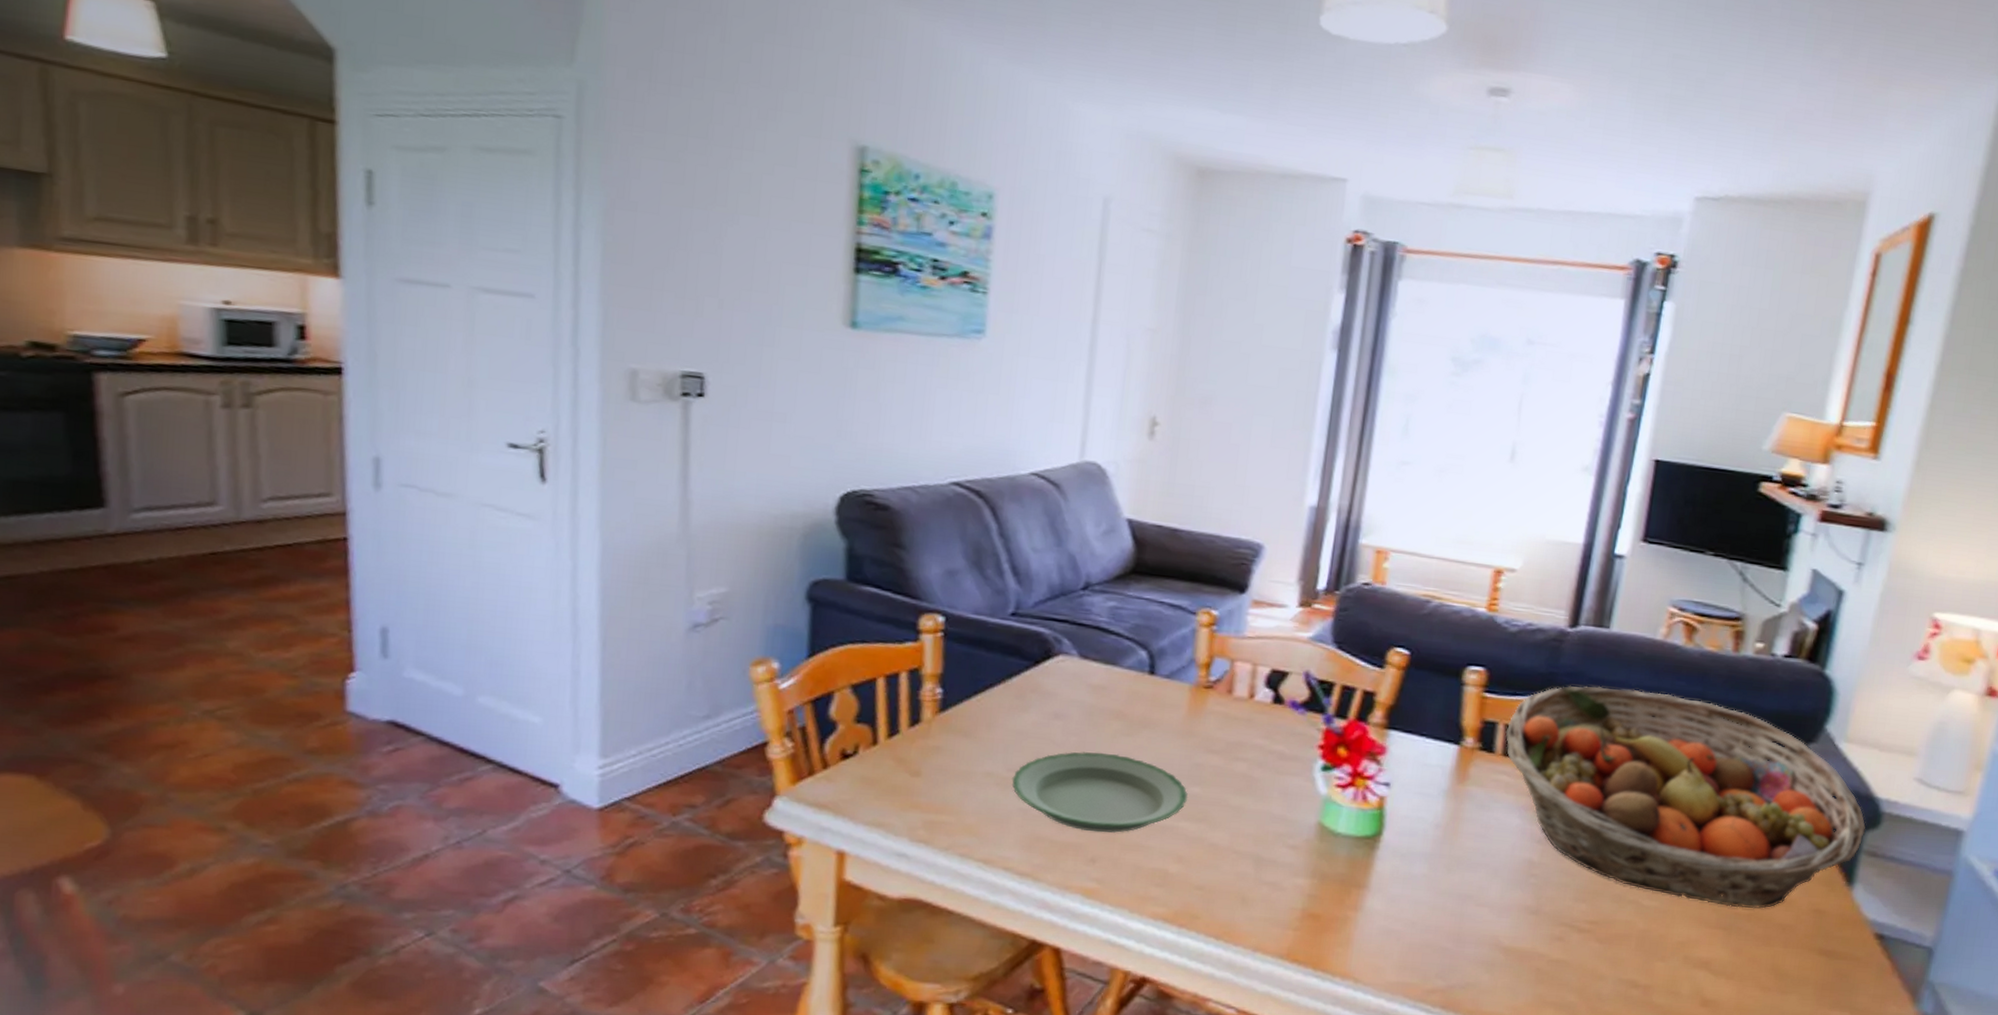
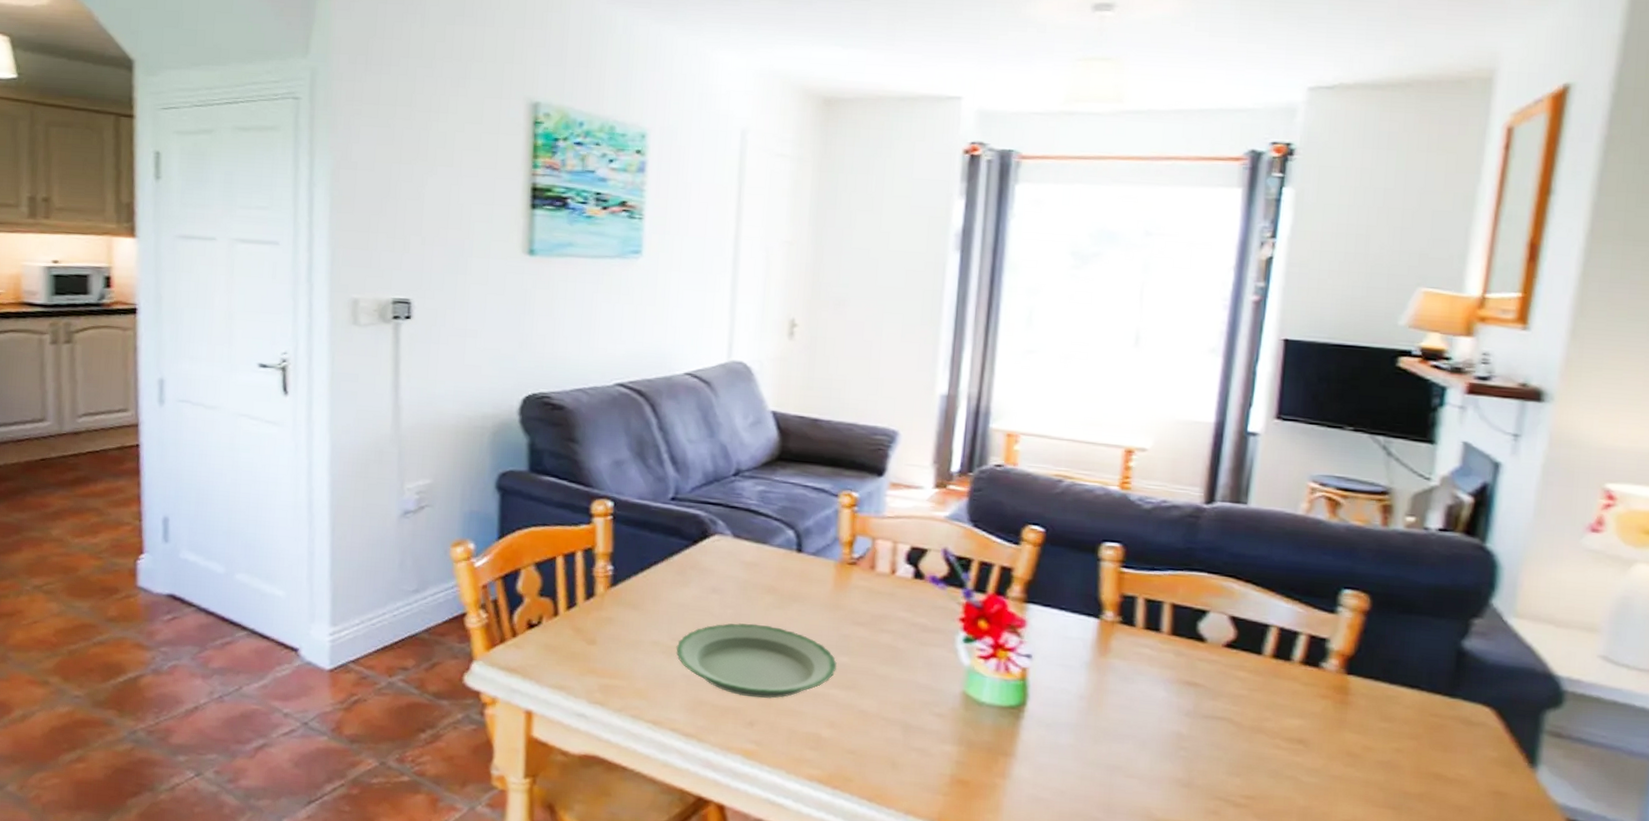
fruit basket: present [1505,685,1866,909] -> none [1145,560,1547,789]

